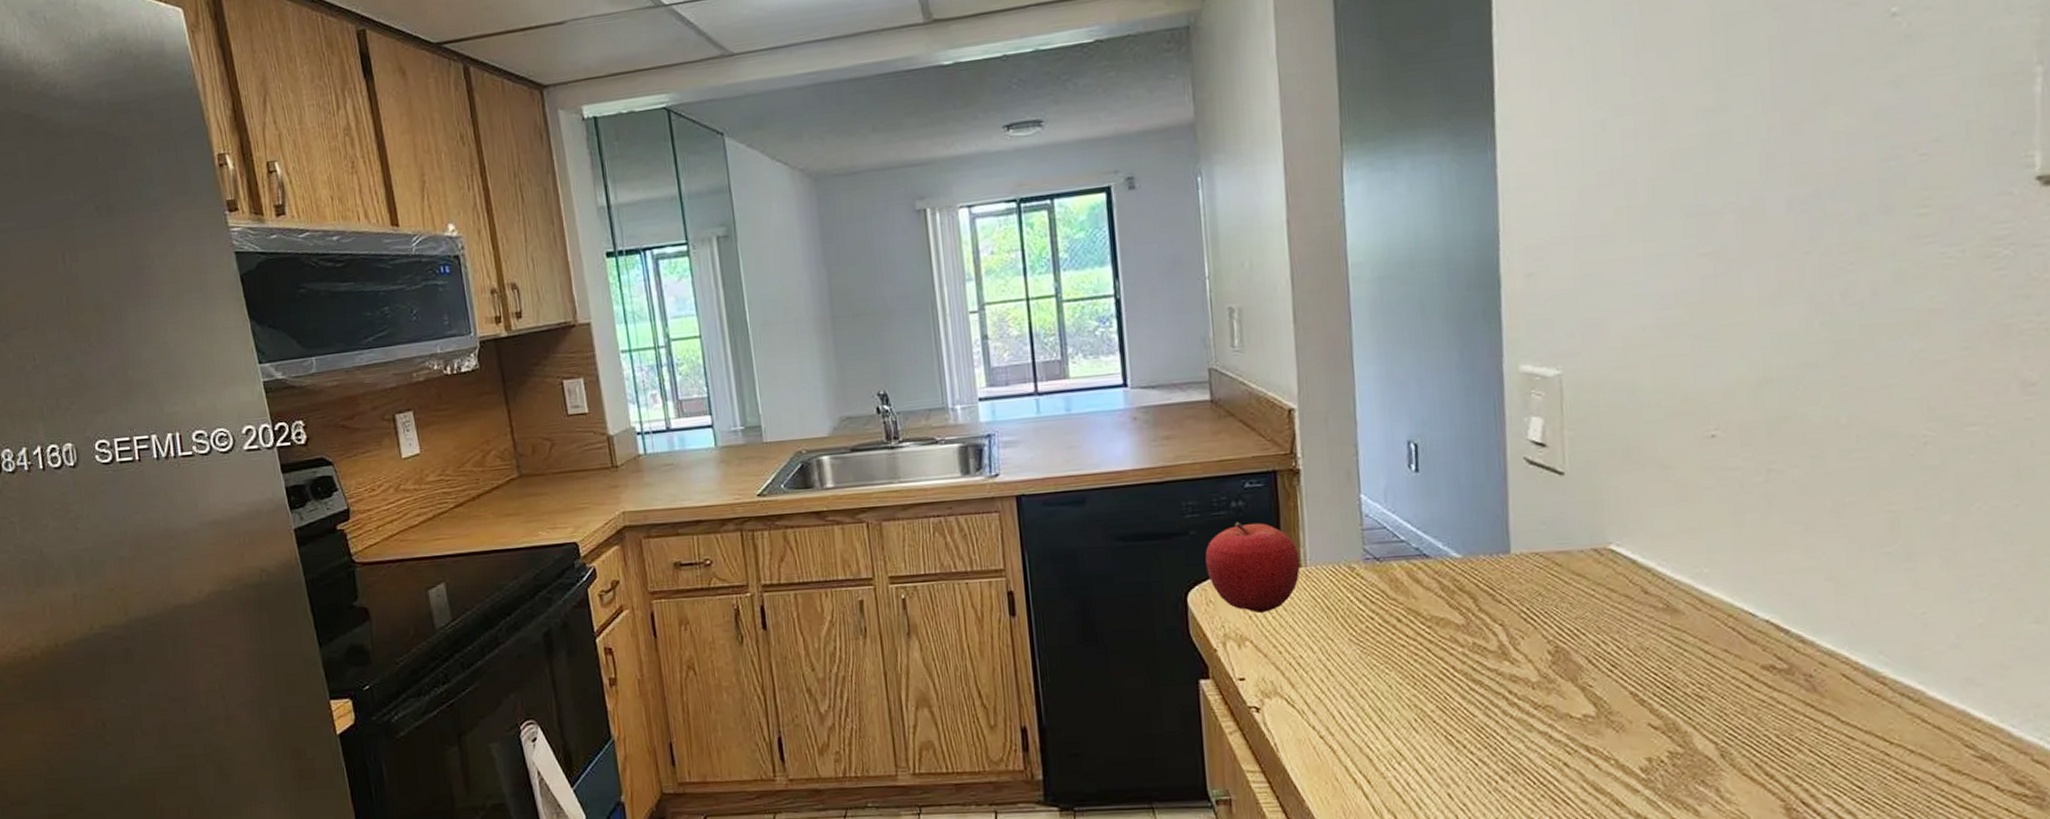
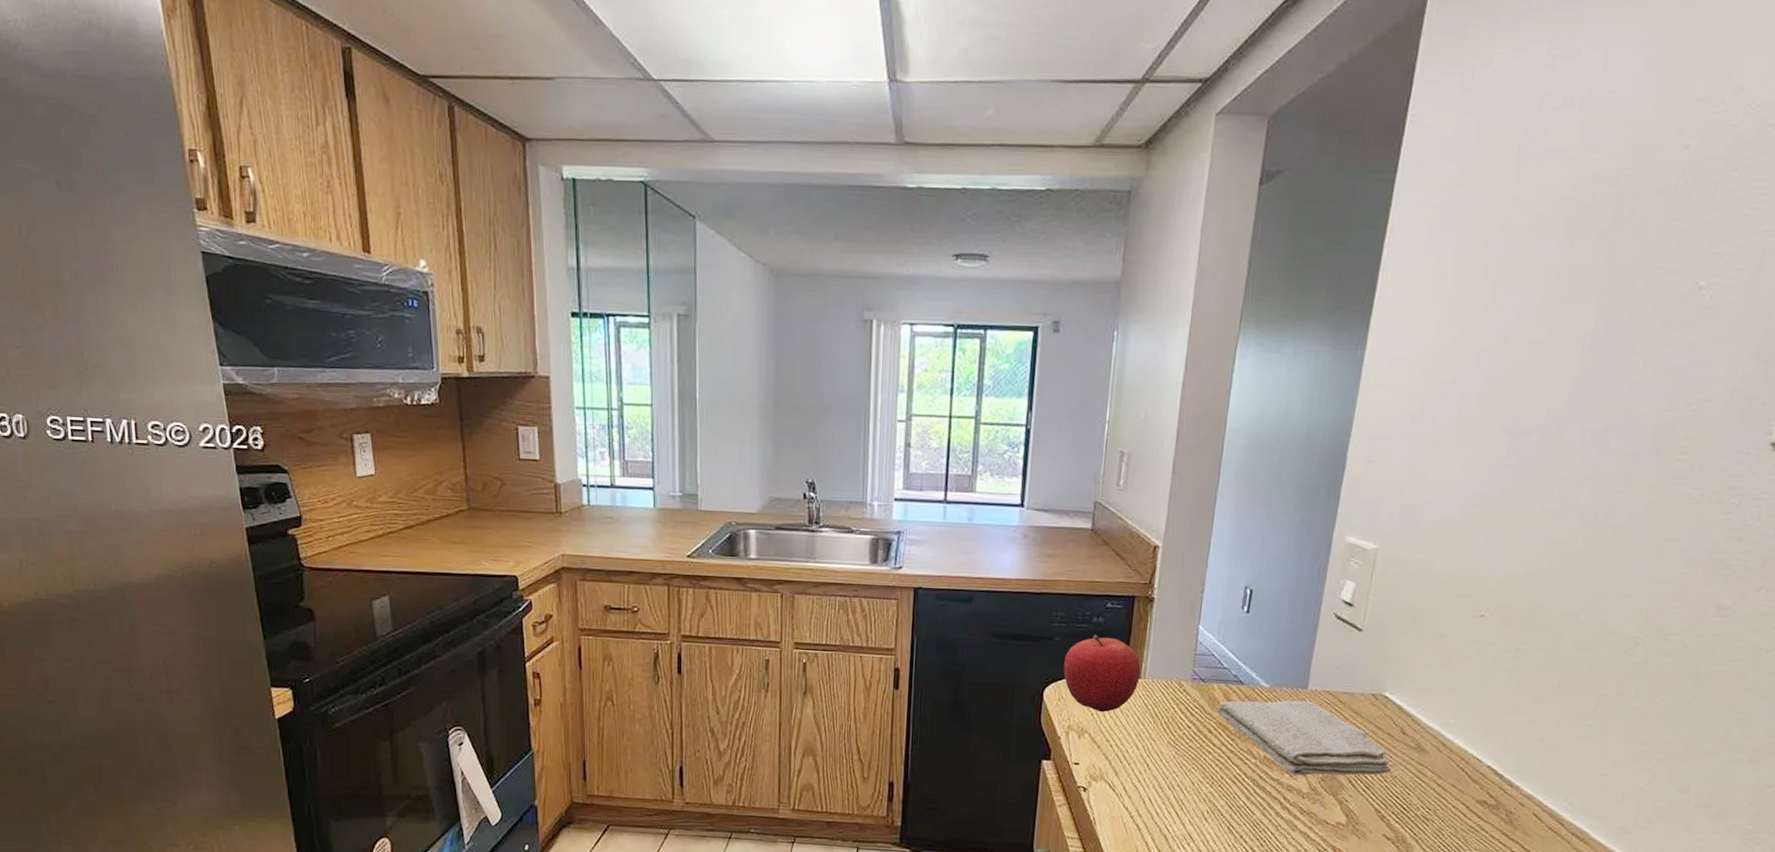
washcloth: none [1403,567,1640,662] -> present [1217,700,1391,776]

